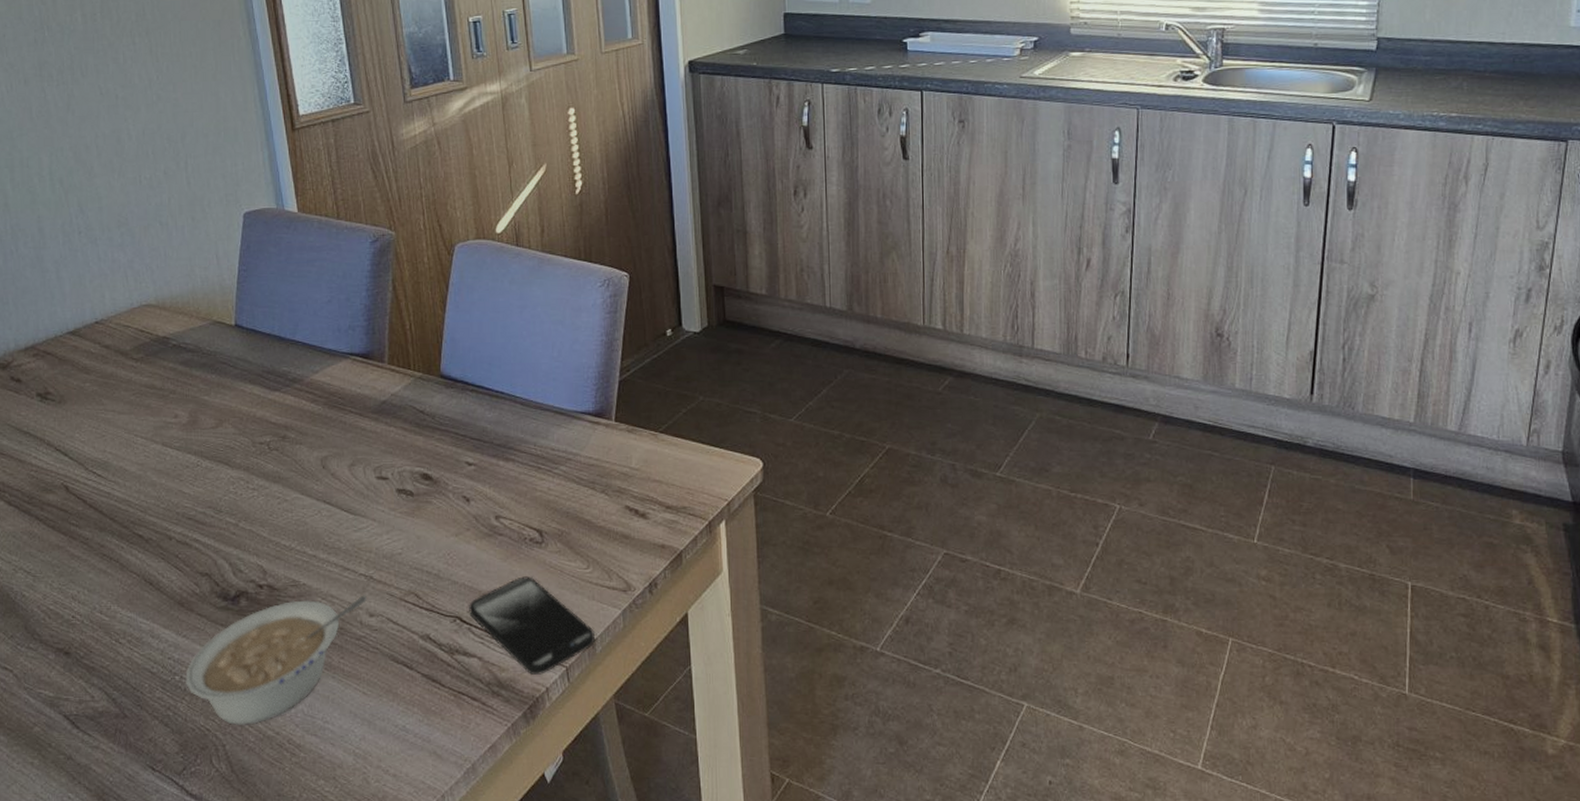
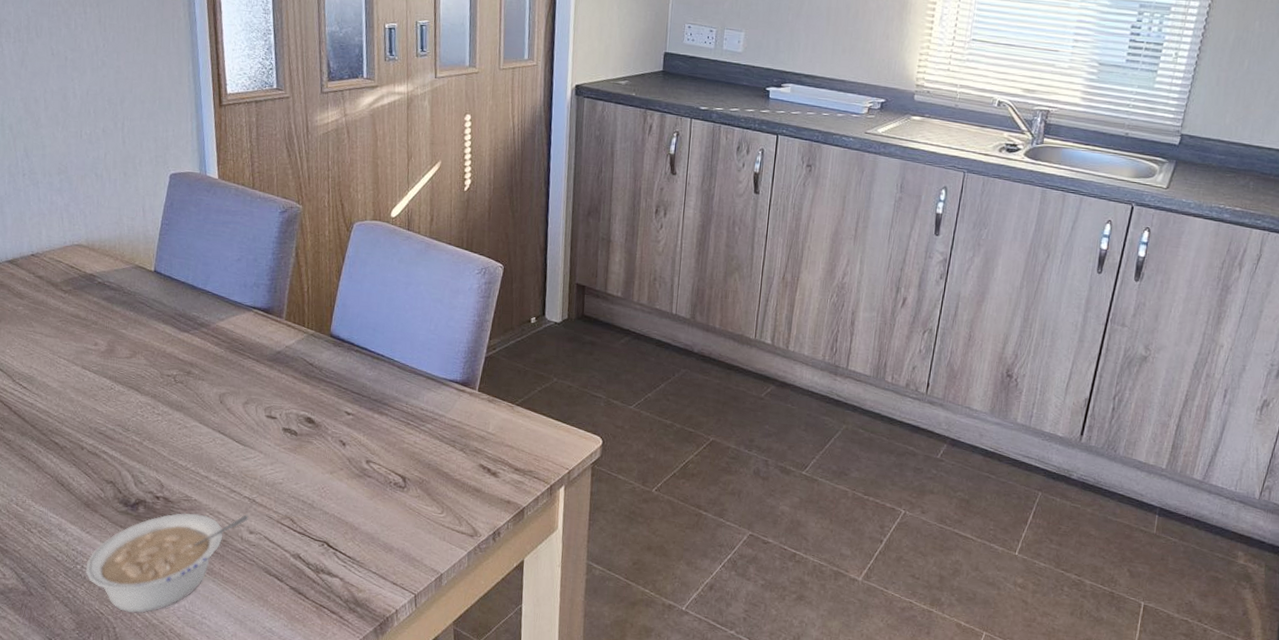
smartphone: present [469,576,595,675] -> none [336,514,442,598]

